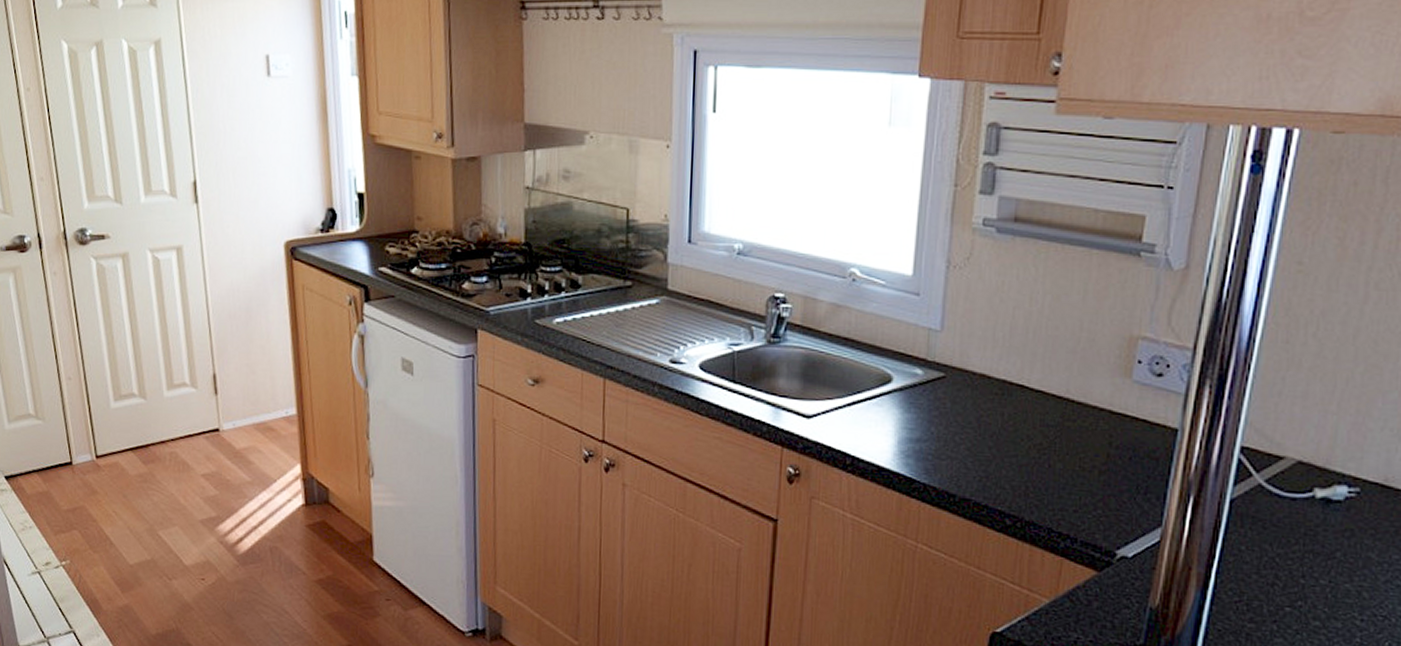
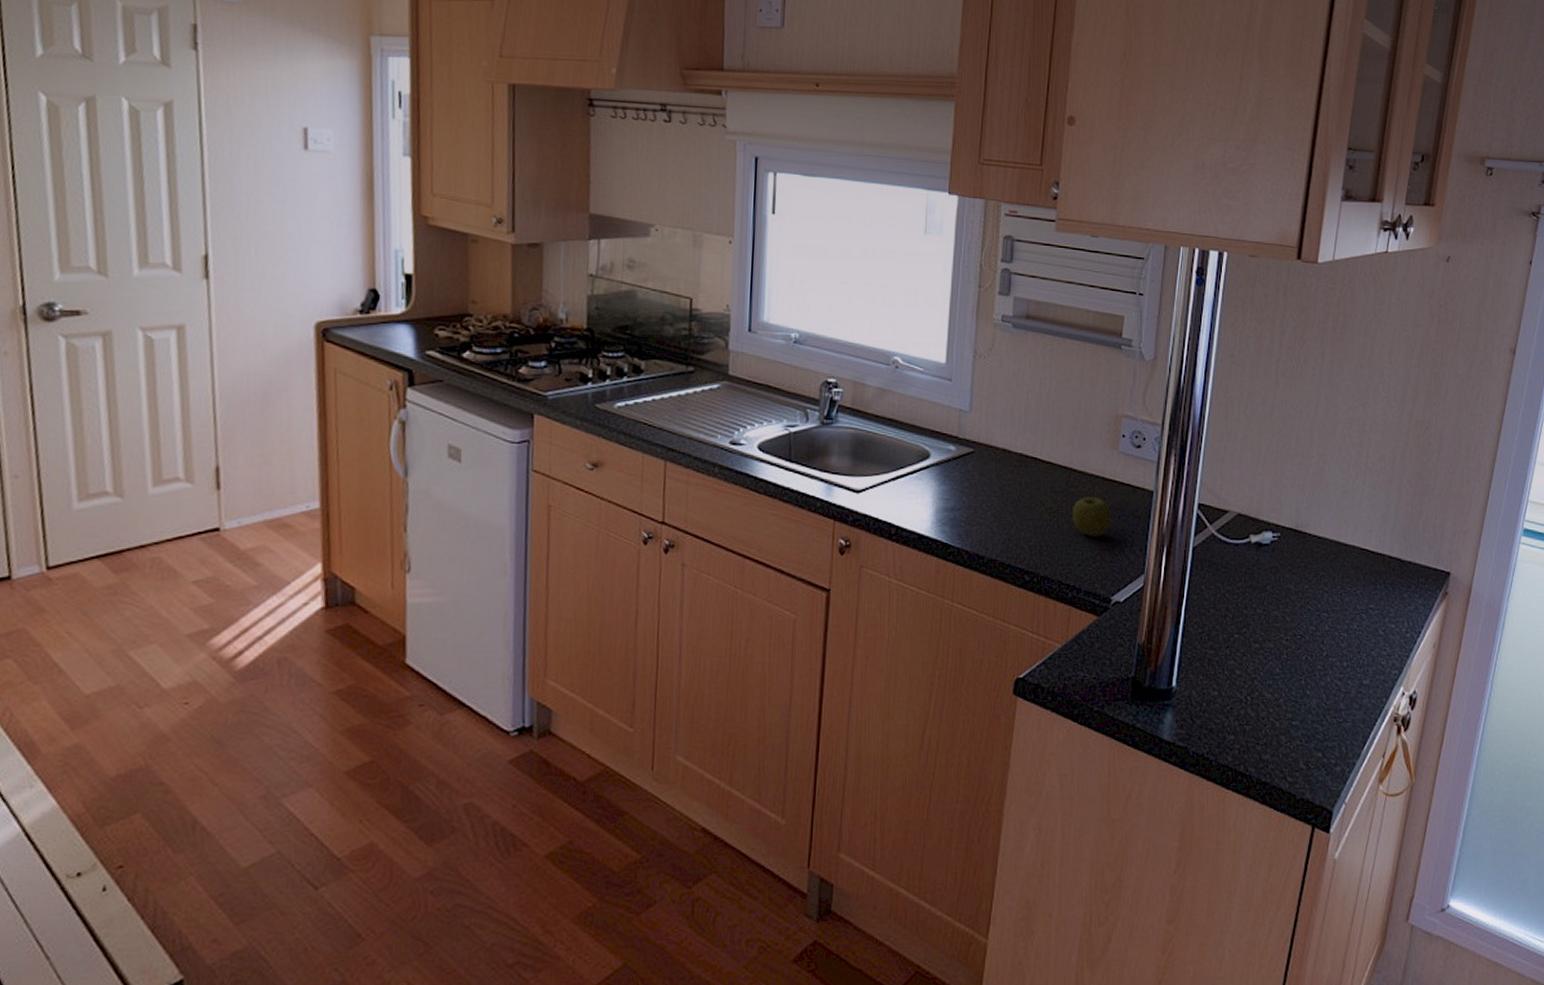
apple: none [1067,433,1120,481] -> present [1071,497,1111,538]

